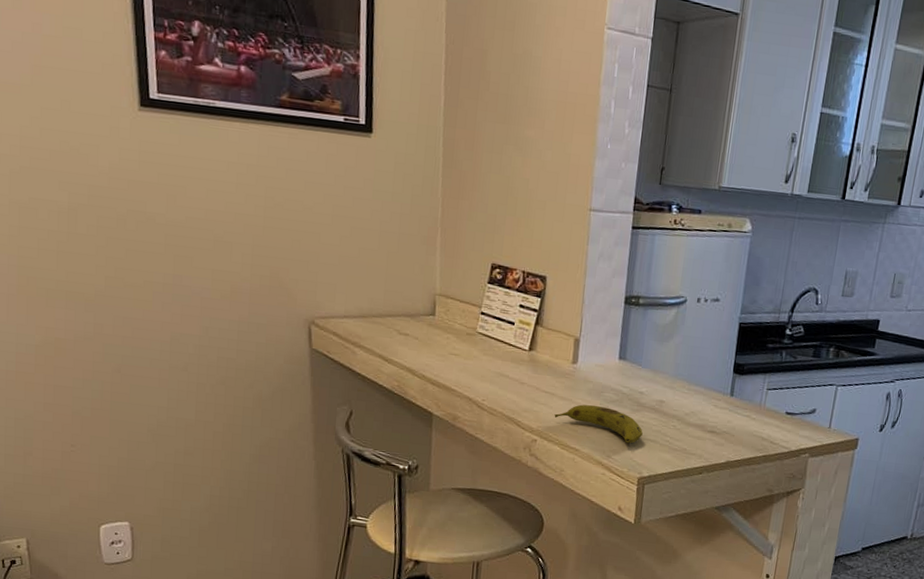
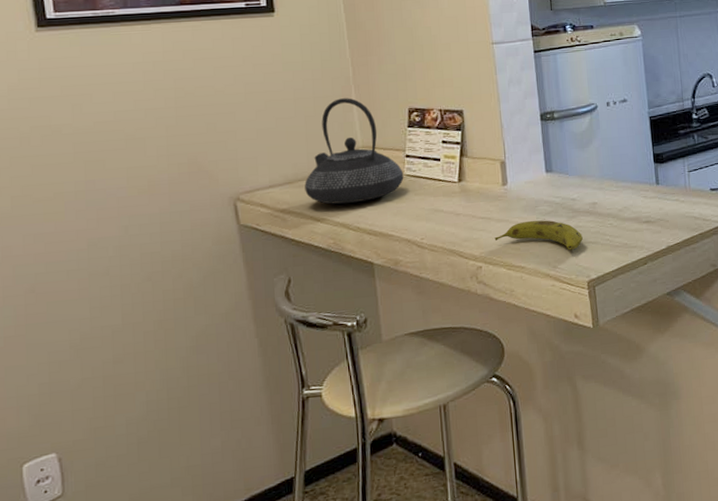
teapot: none [377,239,476,351] -> present [304,98,404,205]

